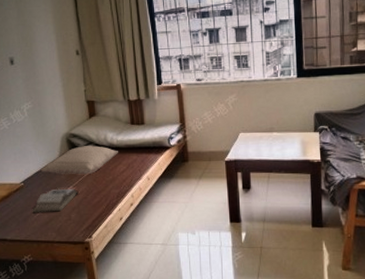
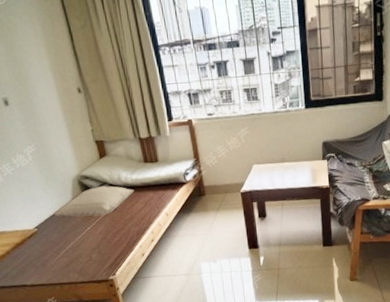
book: present [32,188,79,212] -> none [50,229,97,256]

